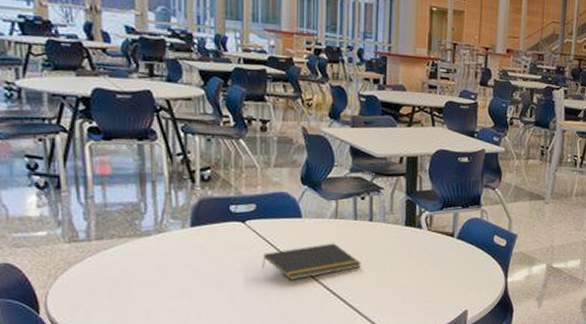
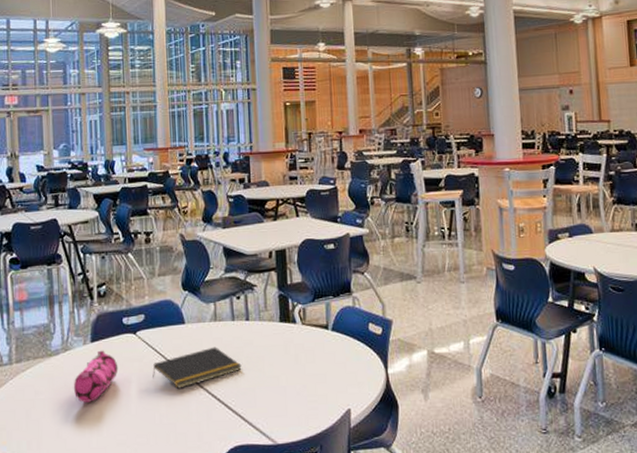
pencil case: none [167,235,223,286] -> present [73,350,119,403]

